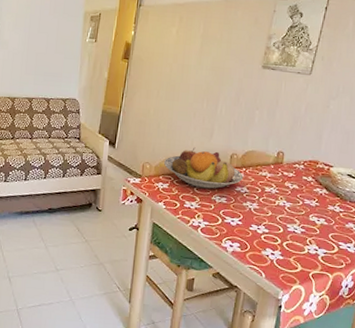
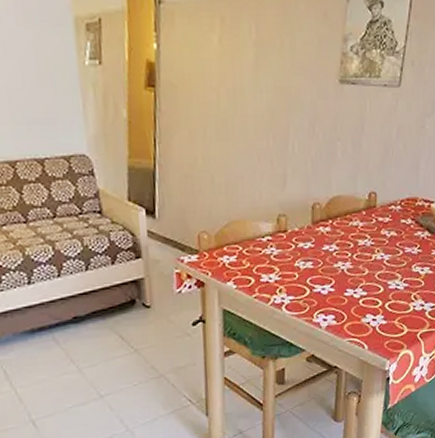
fruit bowl: present [163,147,244,189] -> none [225,201,331,255]

